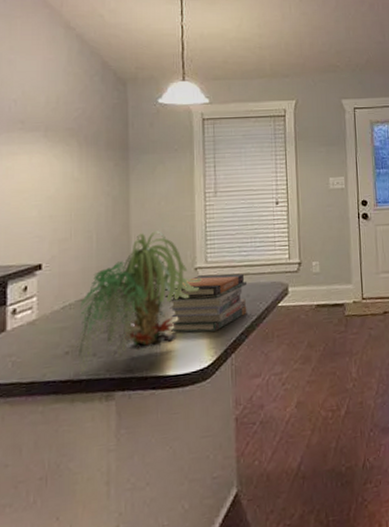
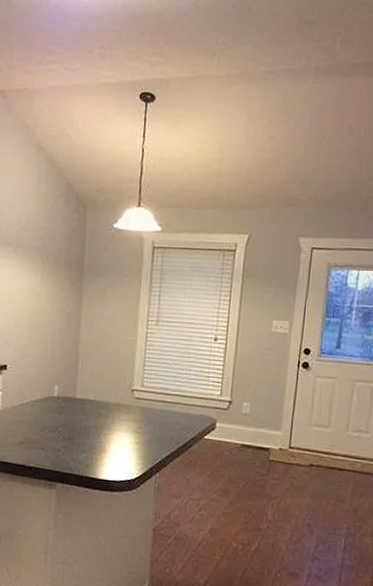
plant: present [77,231,201,372] -> none [29,350,137,461]
book stack: present [165,273,247,333] -> none [104,397,177,450]

